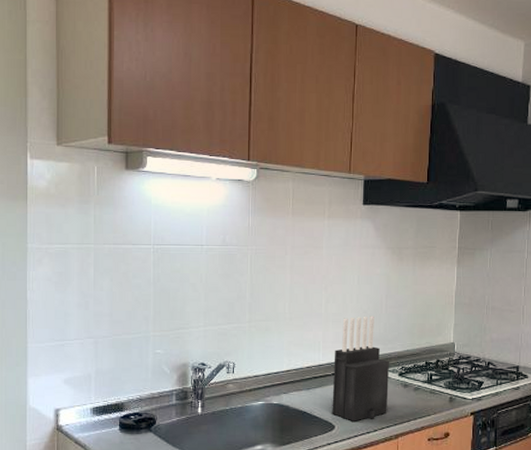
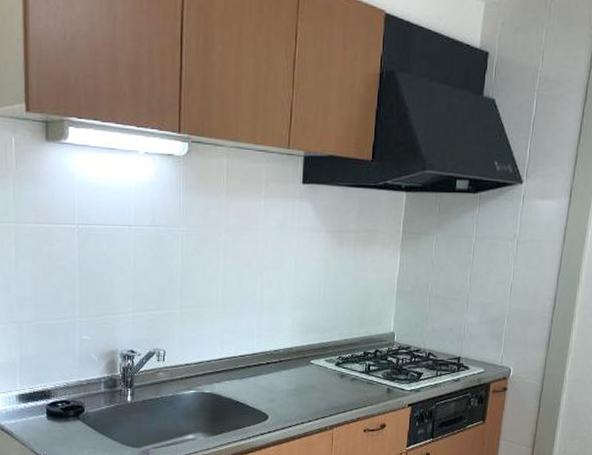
knife block: present [332,316,390,422] -> none [266,303,327,412]

